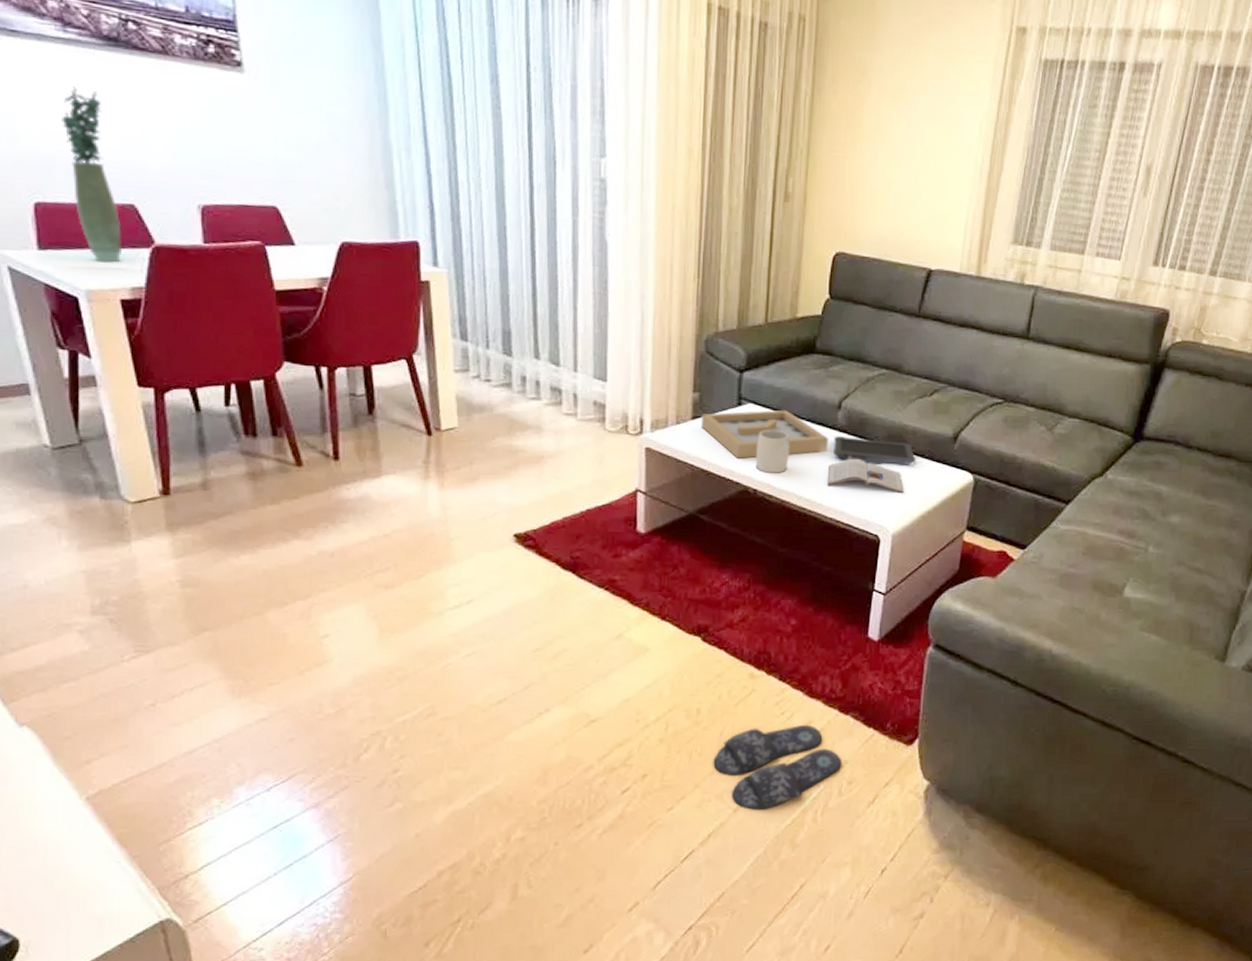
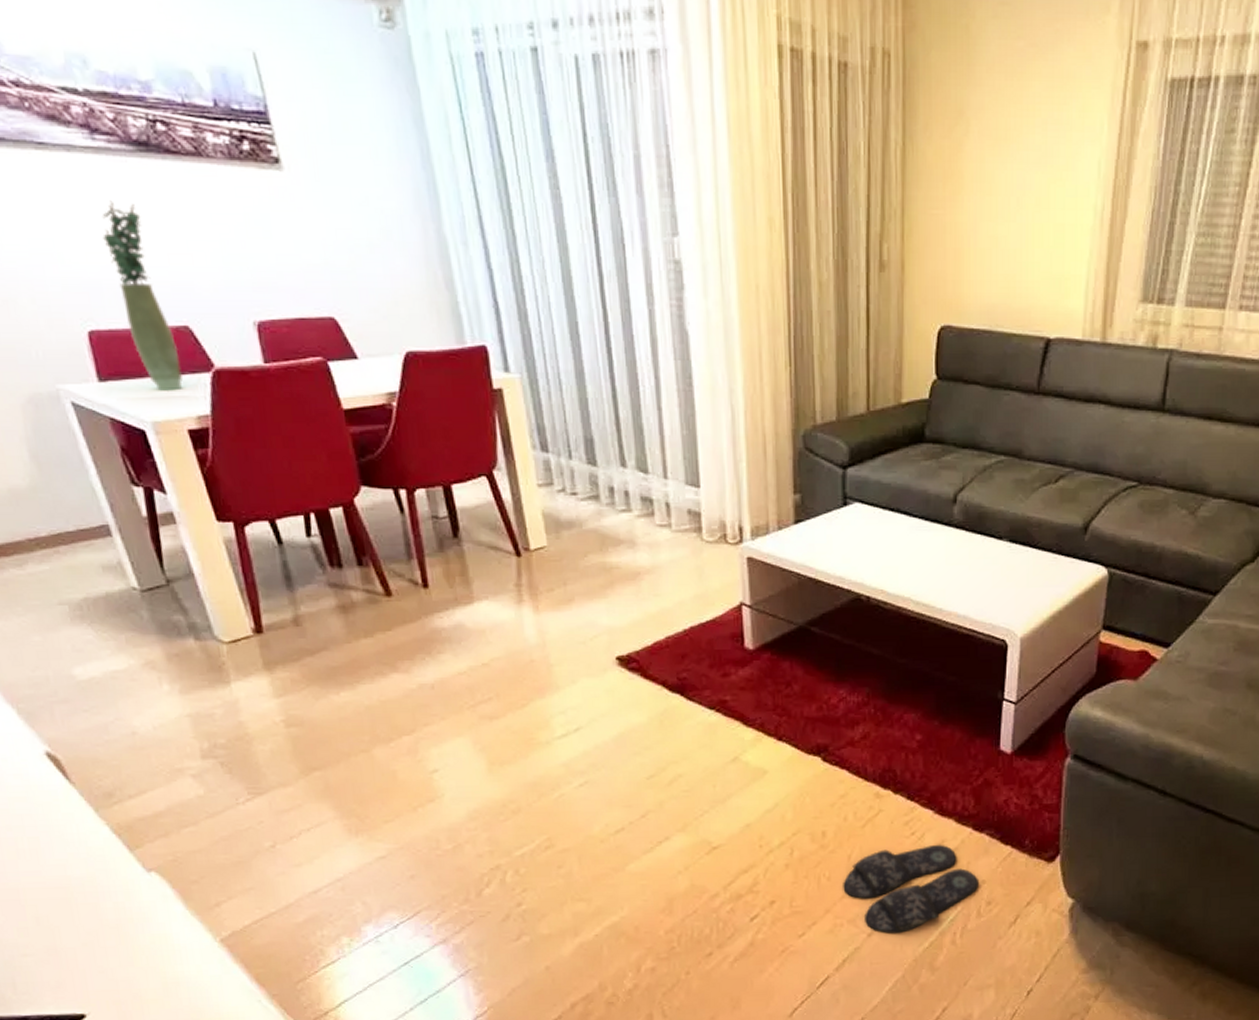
decorative tray: present [701,409,829,460] -> none [805,507,945,565]
mug: present [755,429,790,473] -> none [866,529,903,578]
magazine: present [828,458,904,493] -> none [947,557,1031,592]
tablet: present [833,436,916,466] -> none [951,533,1043,562]

